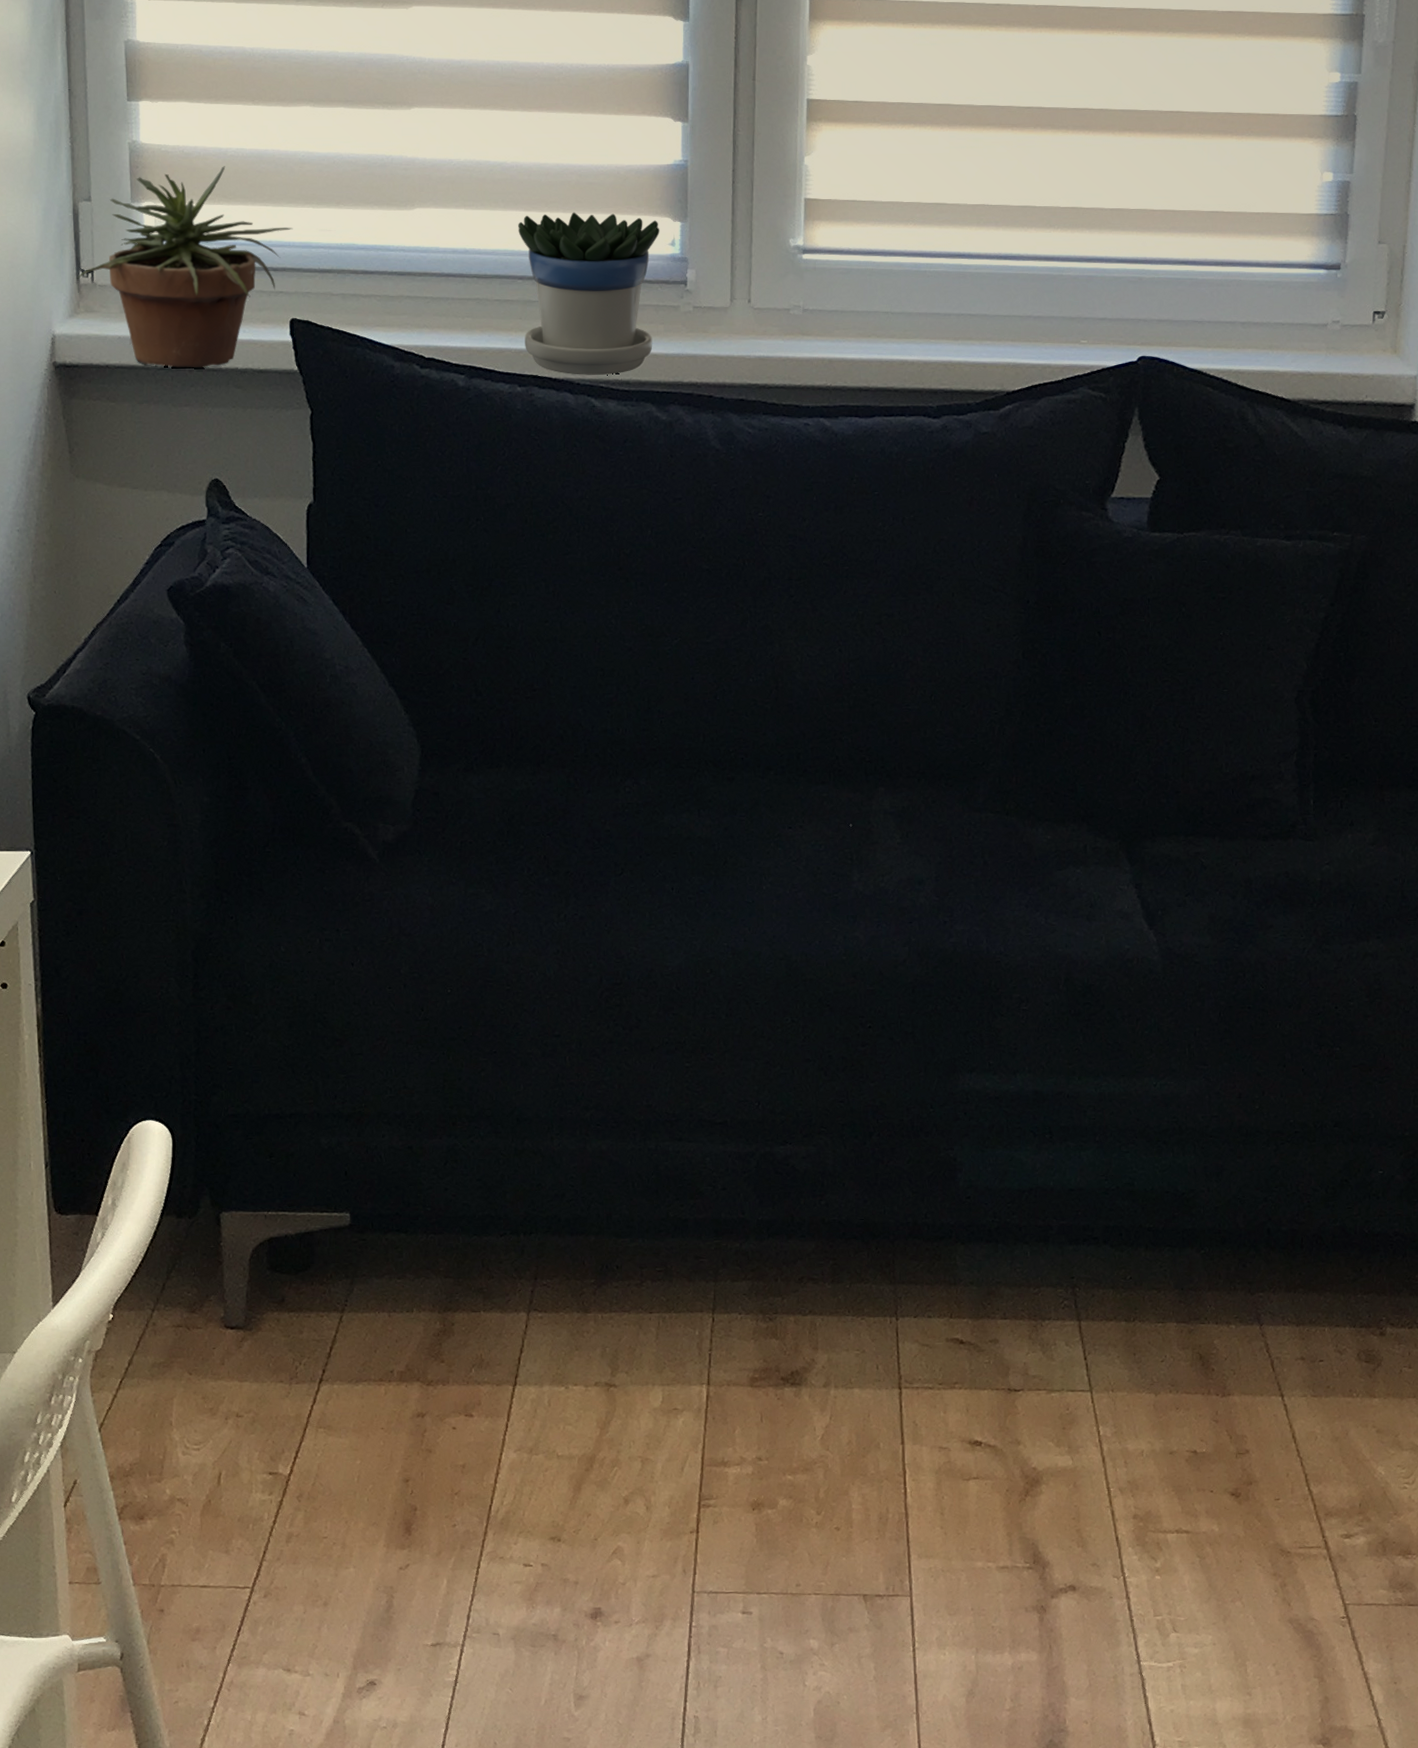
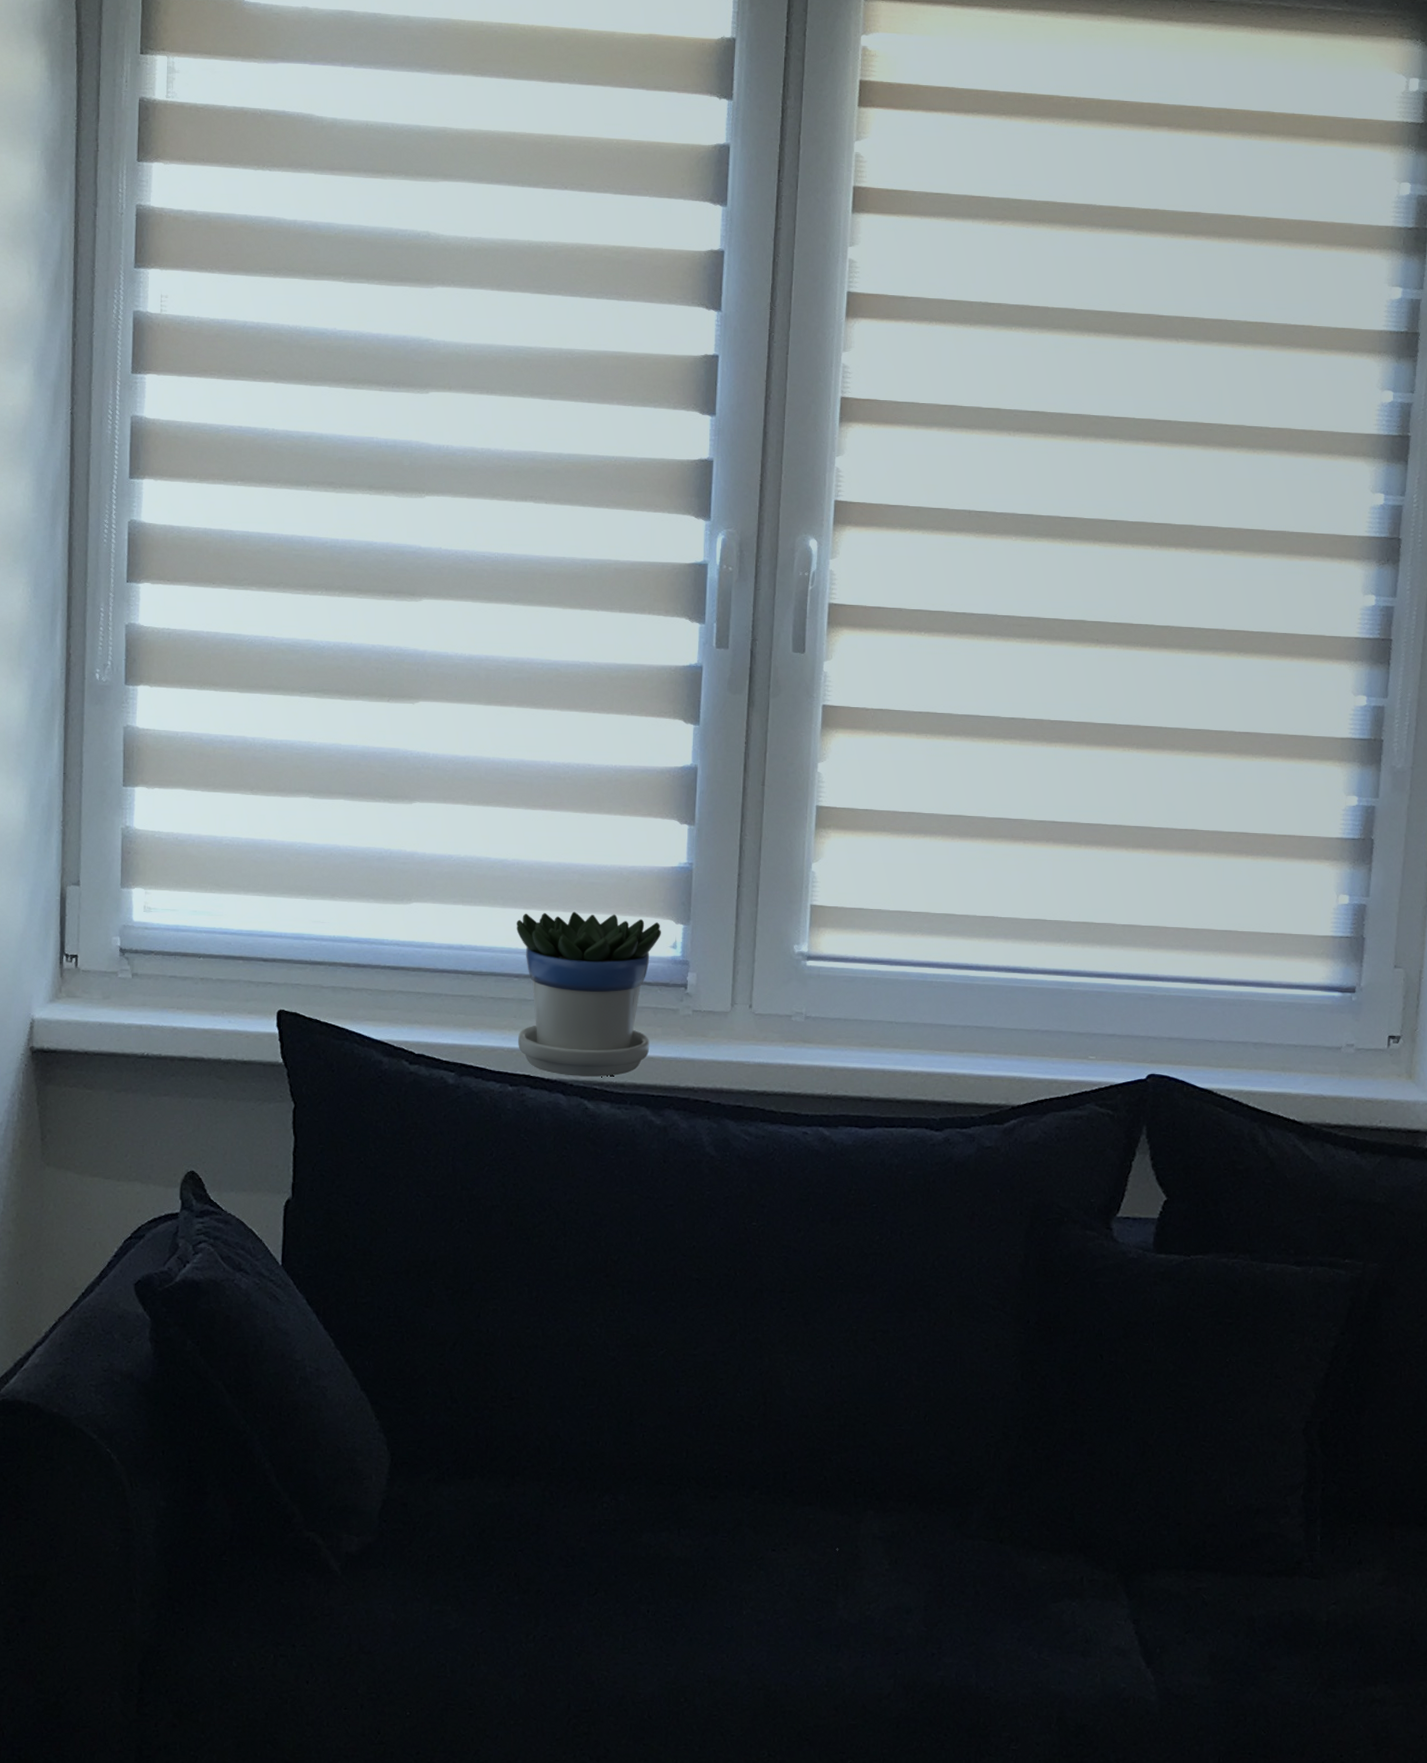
potted plant: present [76,166,293,368] -> none [60,854,285,1058]

